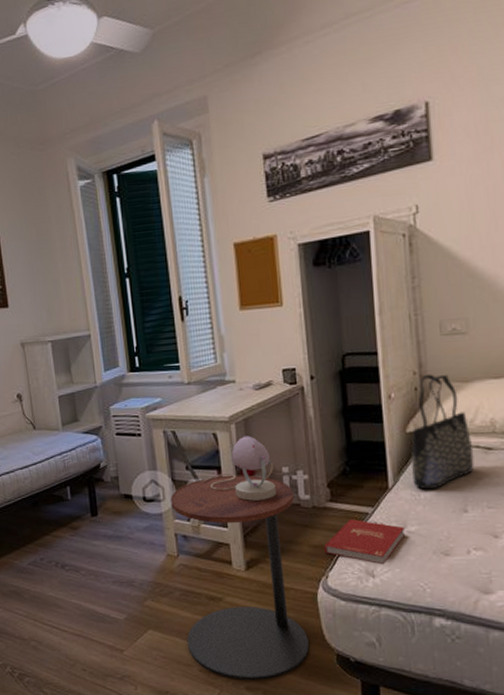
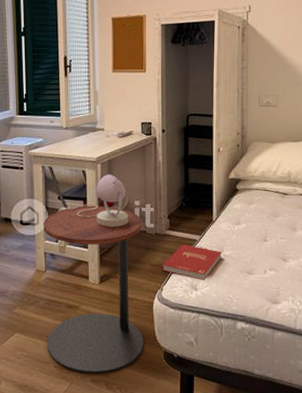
tote bag: present [410,374,475,490] -> none [230,135,275,223]

